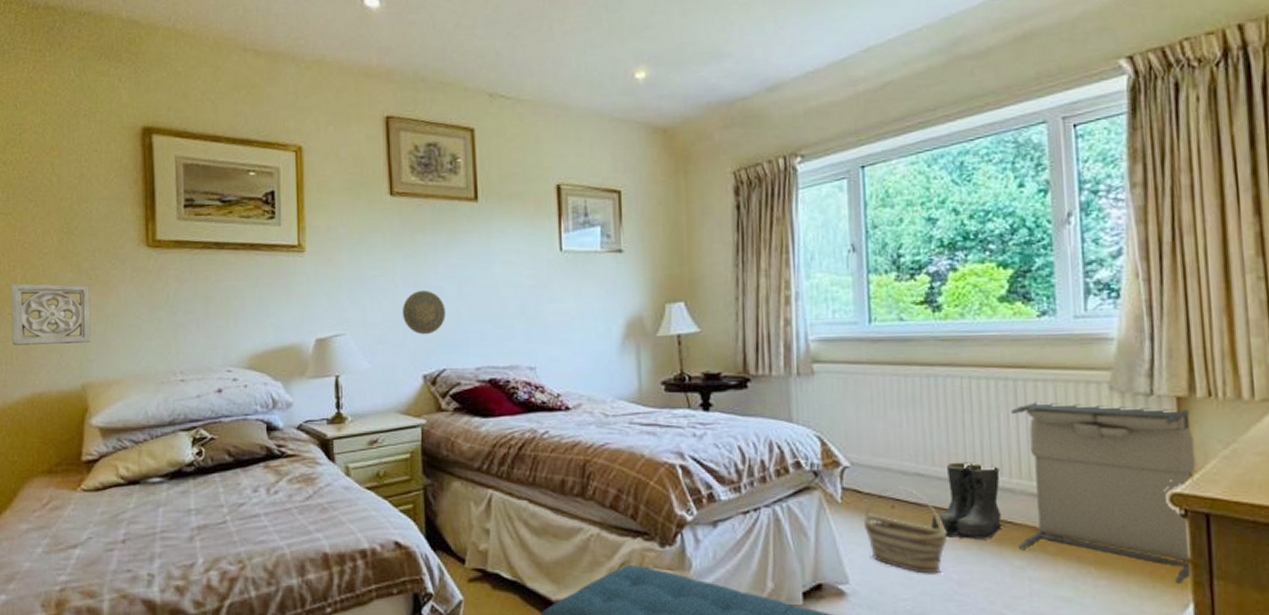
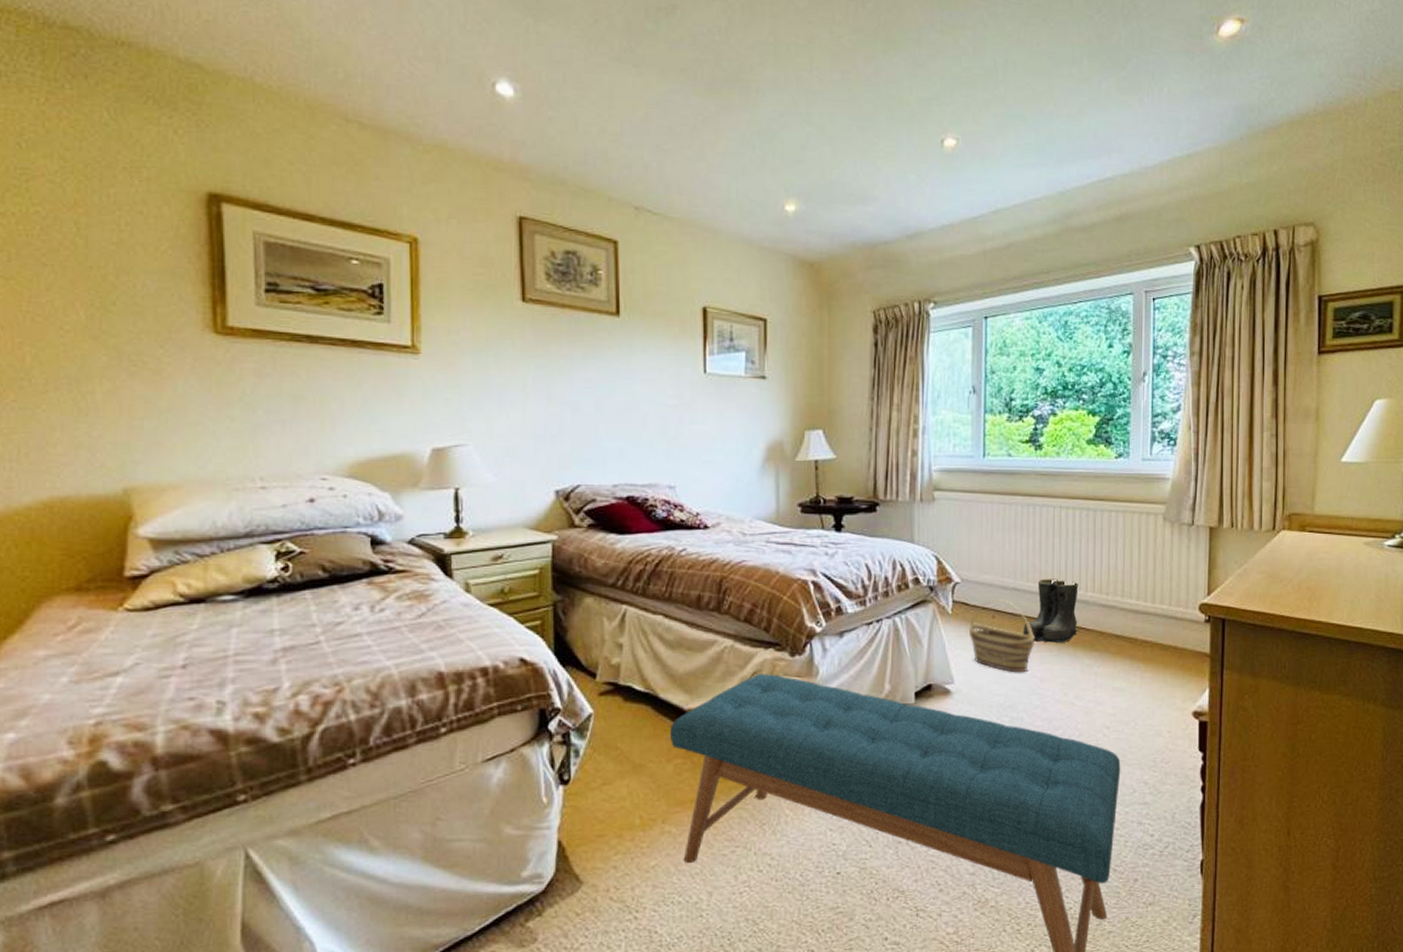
wall ornament: present [10,283,92,346] -> none [15,364,137,442]
decorative plate: present [402,290,446,335] -> none [533,403,581,450]
laundry hamper: present [1011,402,1196,584] -> none [1088,529,1219,674]

